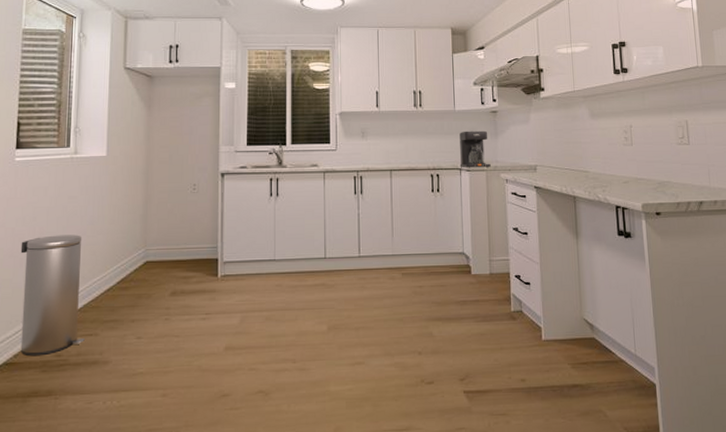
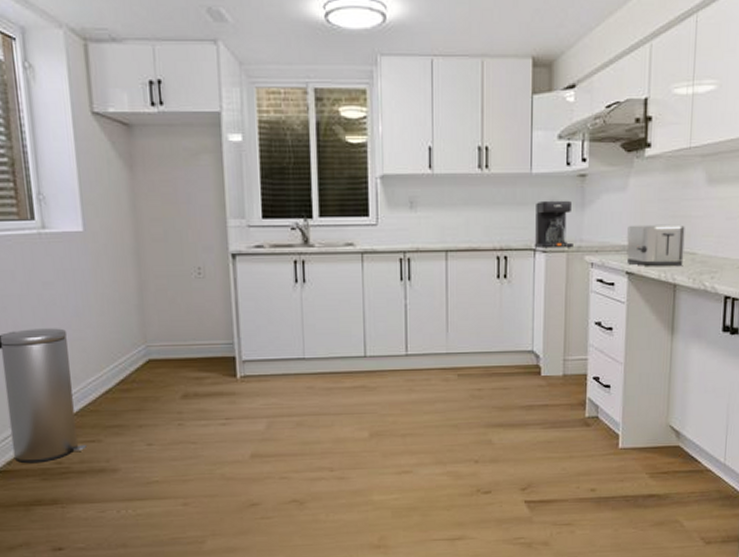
toaster: none [532,149,579,183] -> present [626,224,685,267]

